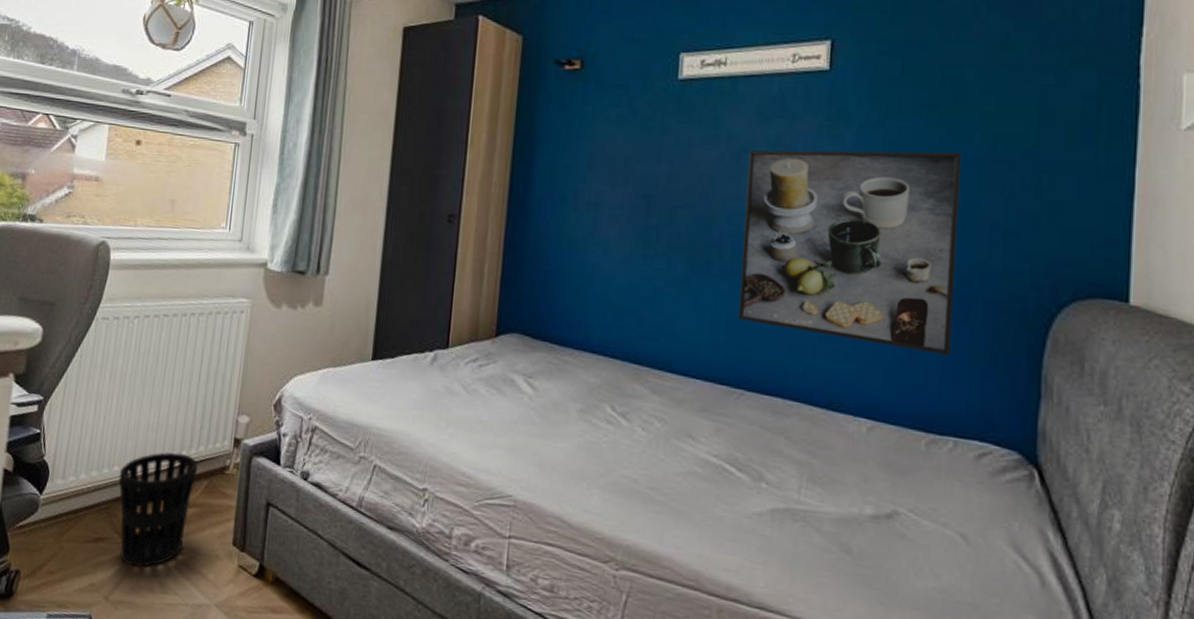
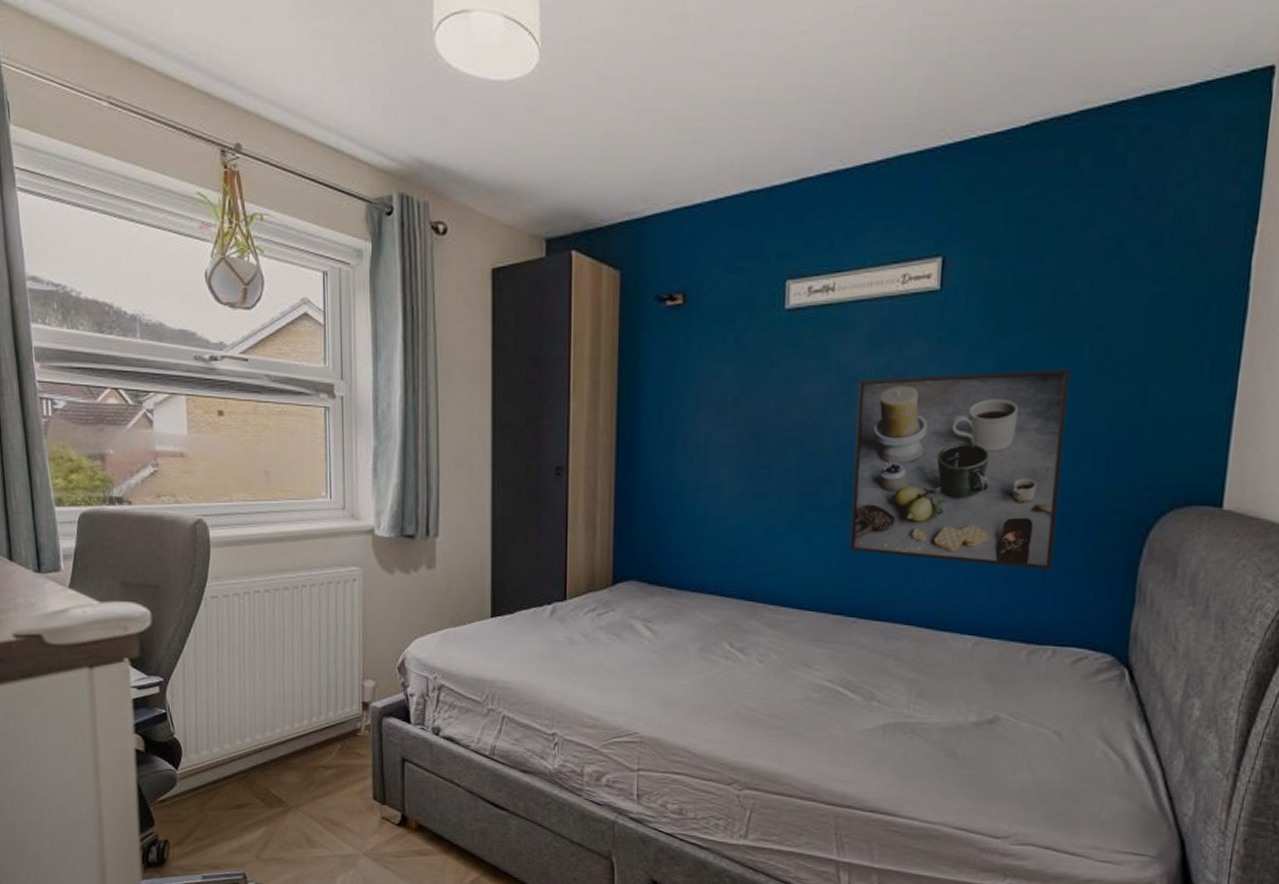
wastebasket: present [118,452,198,567] -> none [252,720,329,827]

